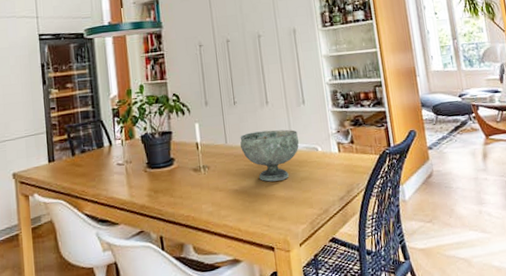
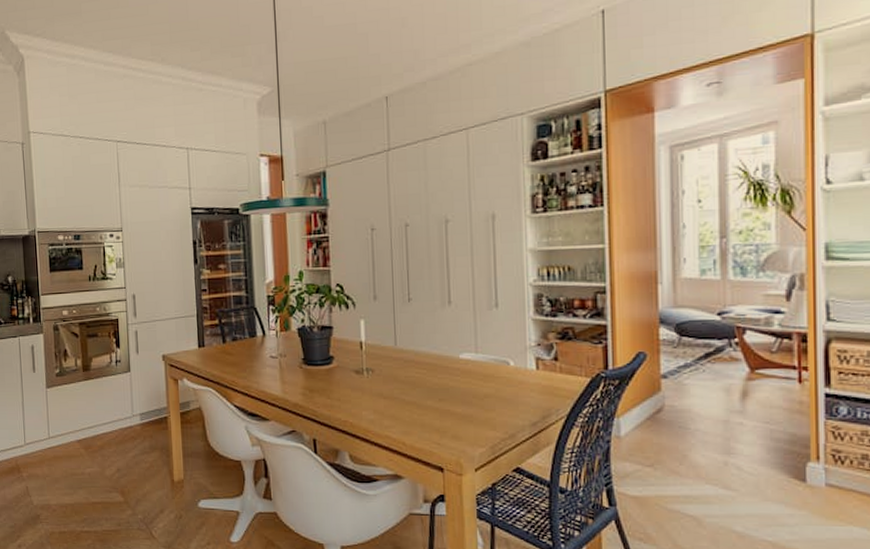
decorative bowl: present [240,129,299,182] -> none [413,335,487,395]

